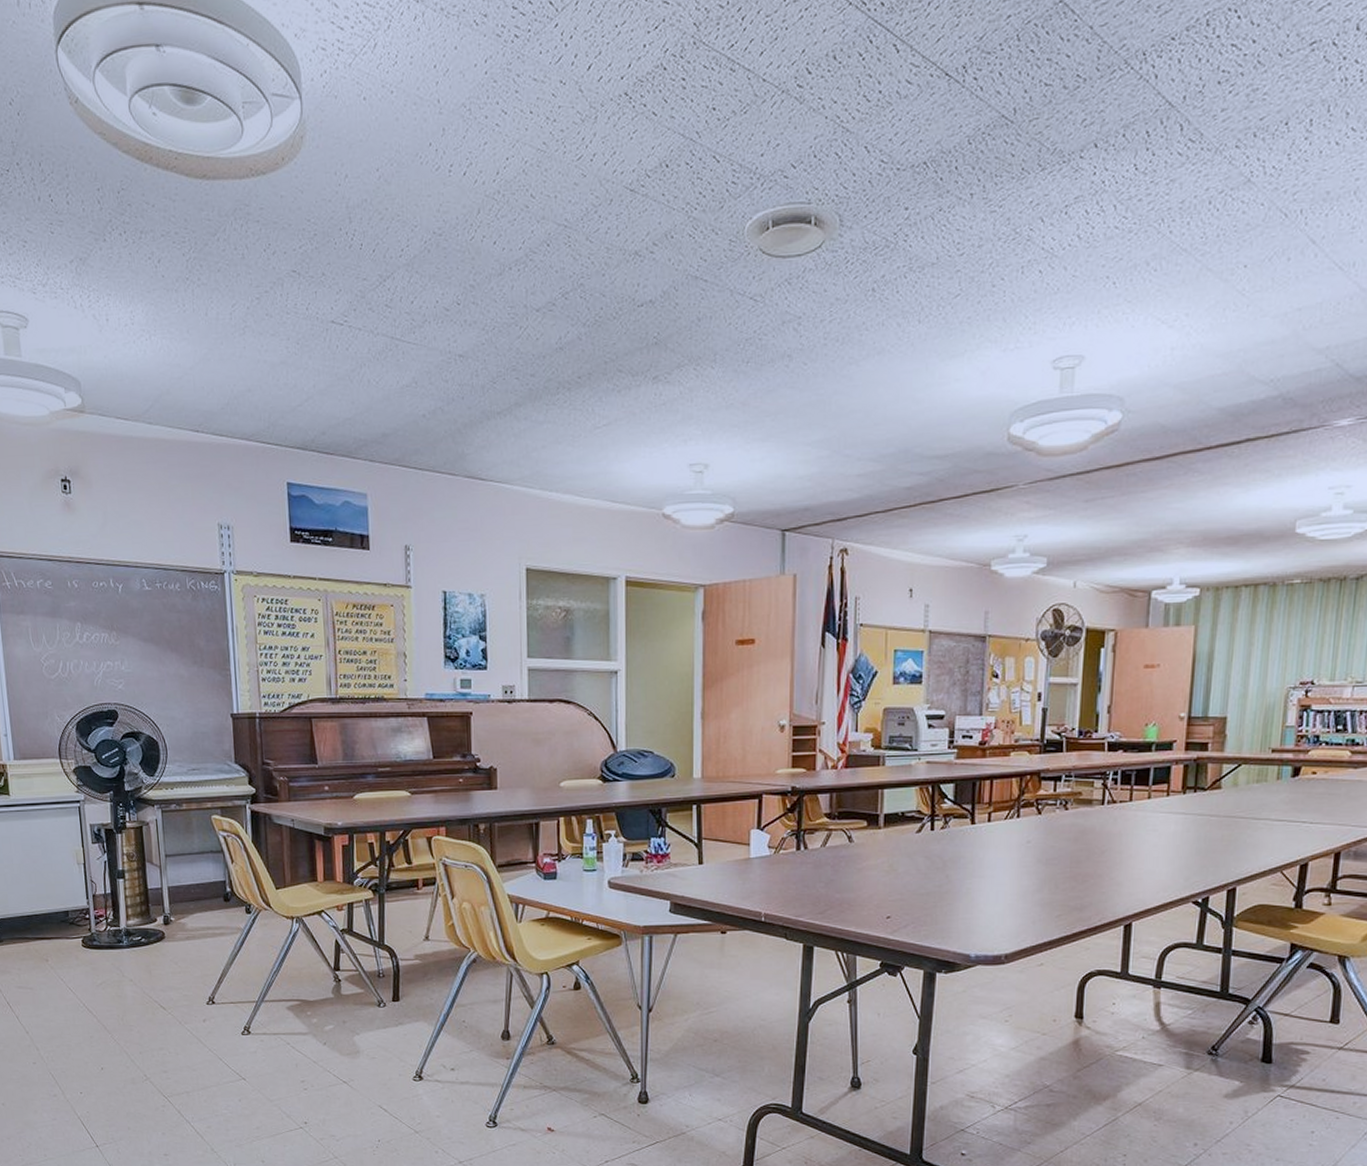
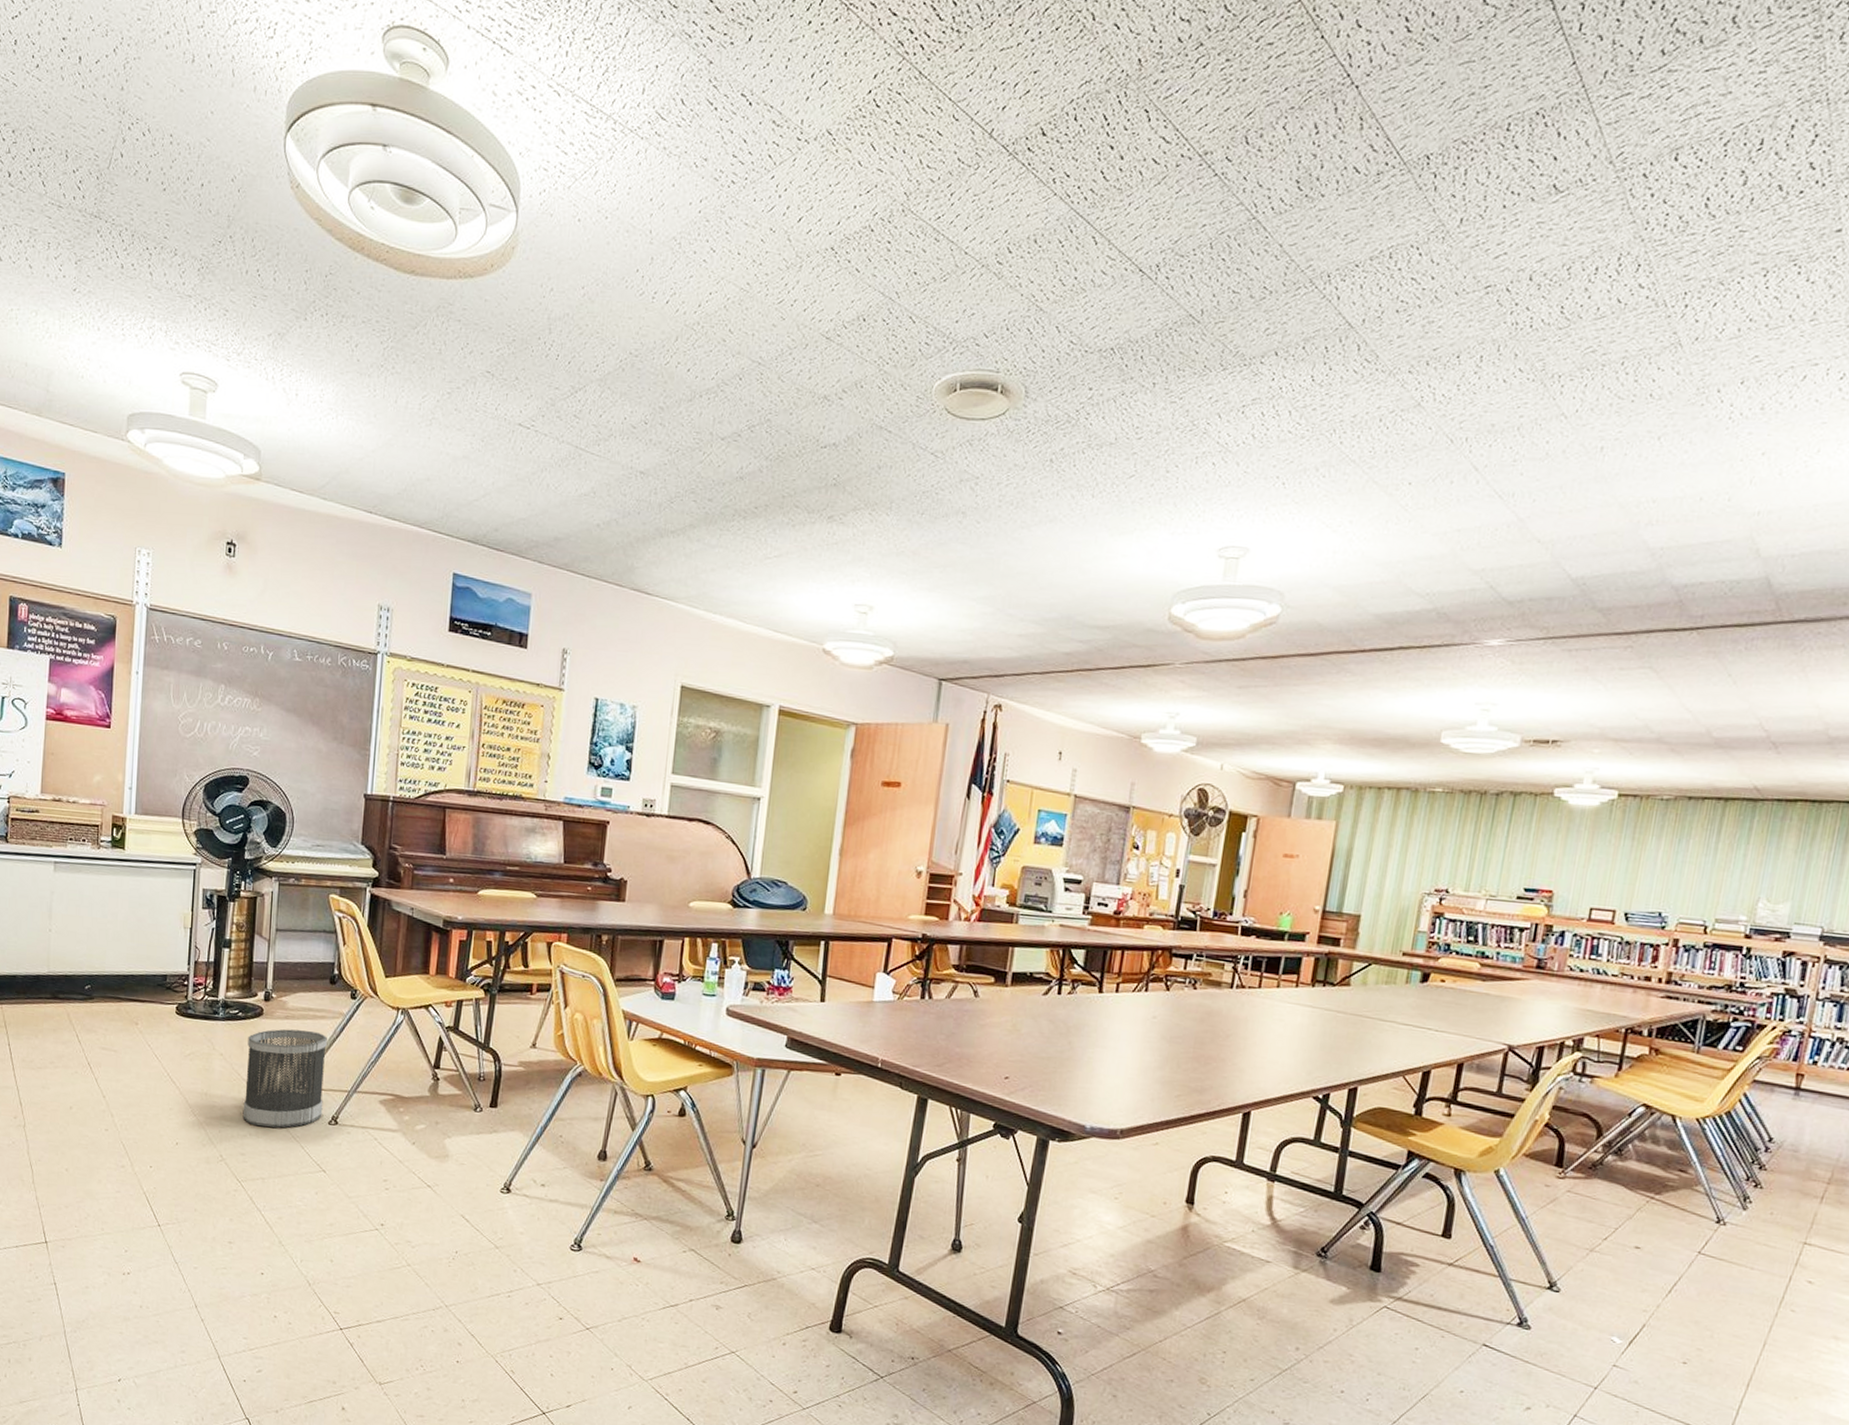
wastebasket: none [154,948,235,1044] -> present [242,1029,327,1128]

